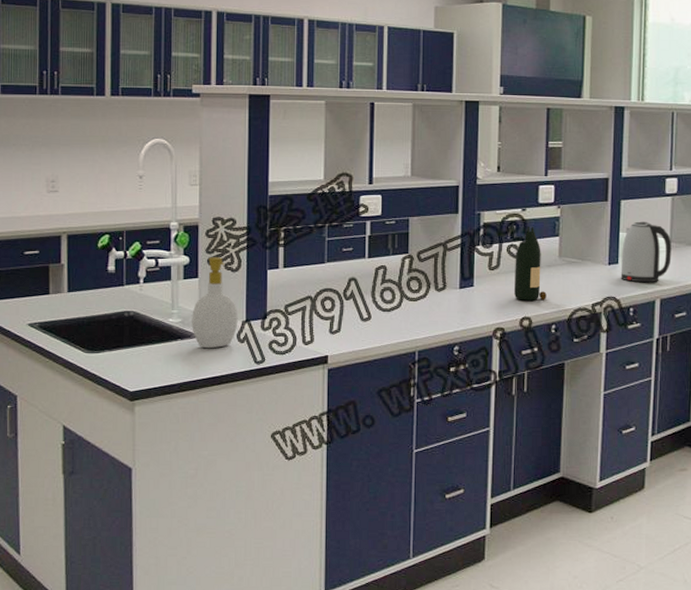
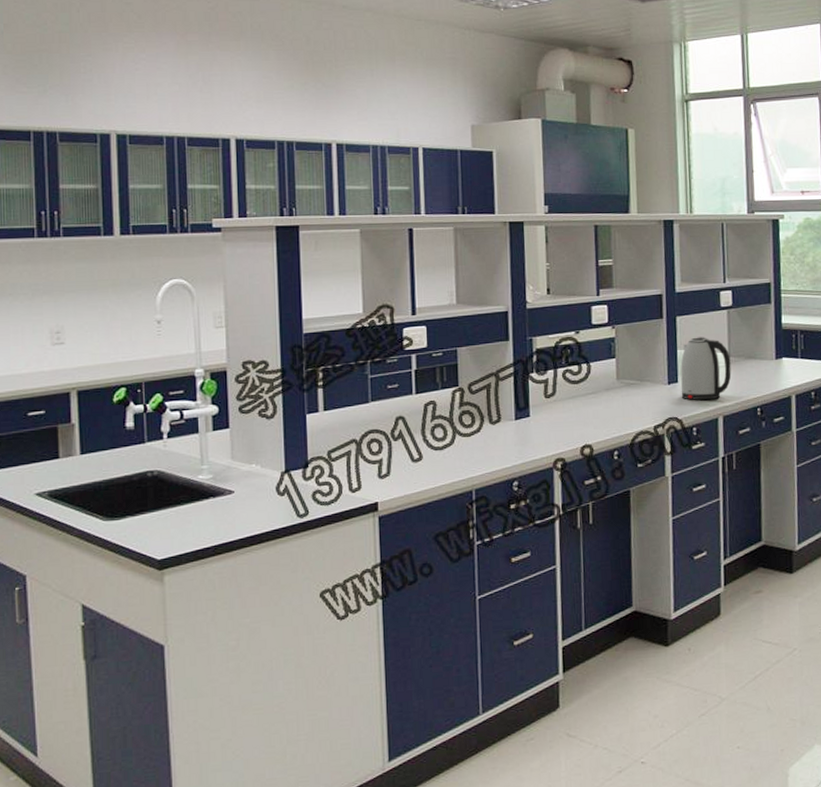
soap bottle: present [192,257,238,349] -> none [224,404,277,506]
bottle: present [513,226,547,301] -> none [571,349,607,428]

